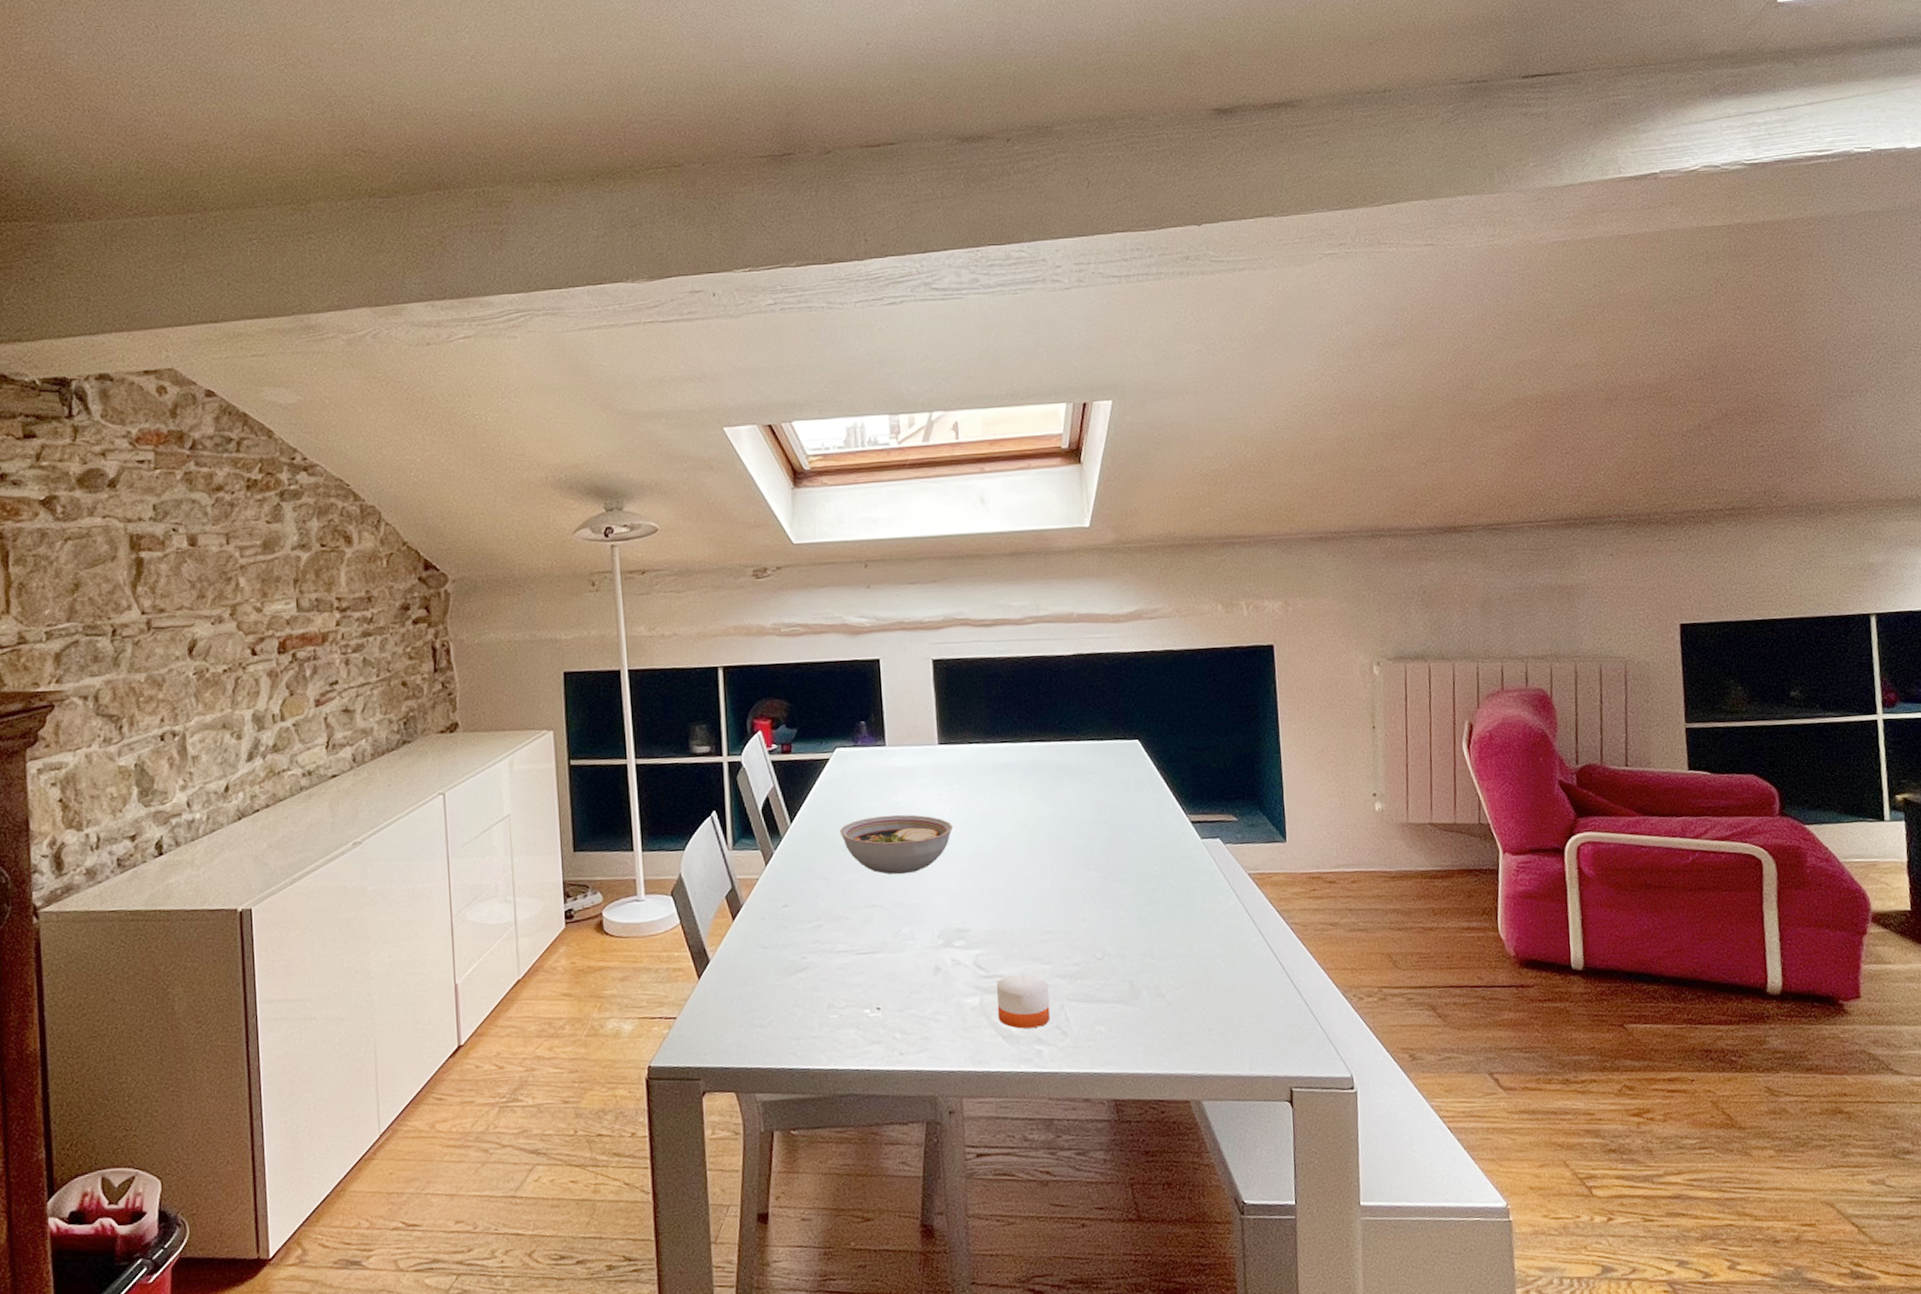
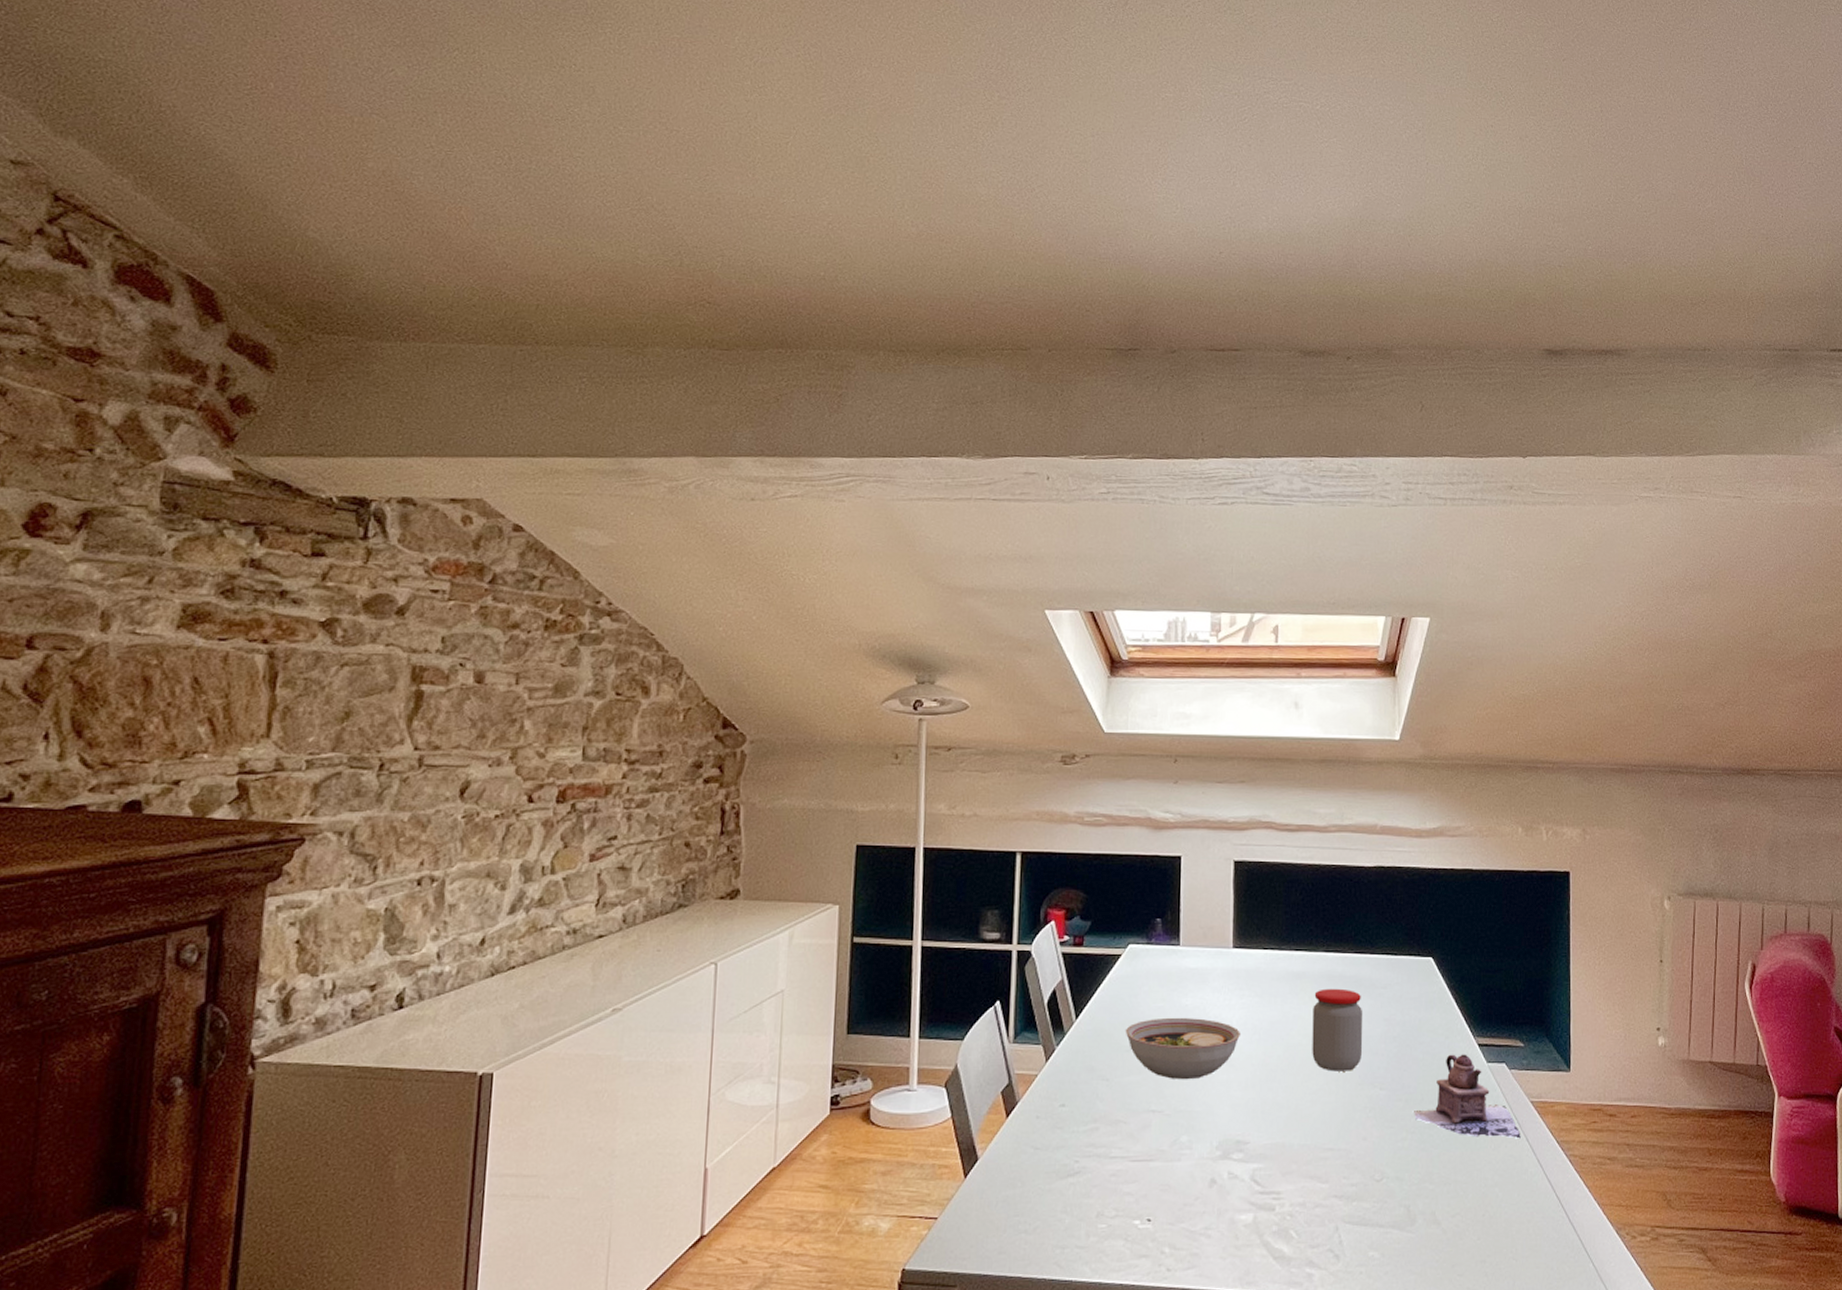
candle: present [996,973,1050,1029] -> none [1270,1191,1324,1250]
jar: none [1022,776,1075,857] -> present [1312,988,1363,1072]
teapot: none [1131,832,1240,912] -> present [1414,1054,1521,1139]

